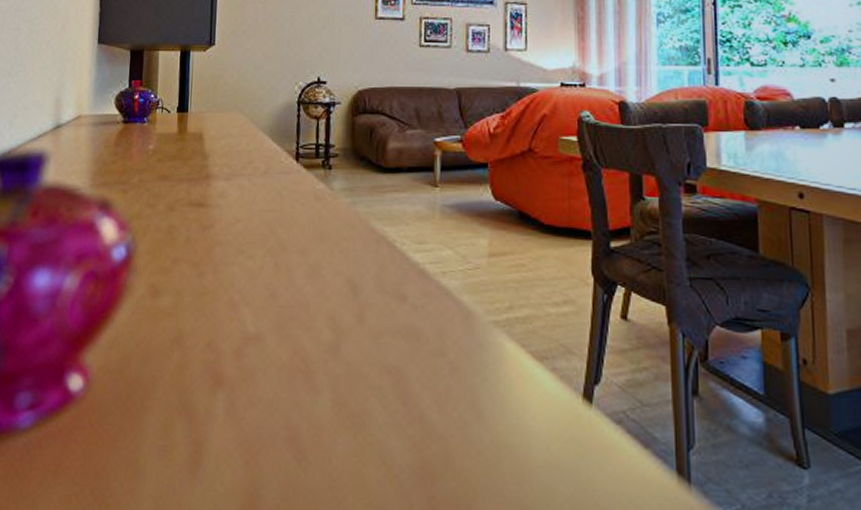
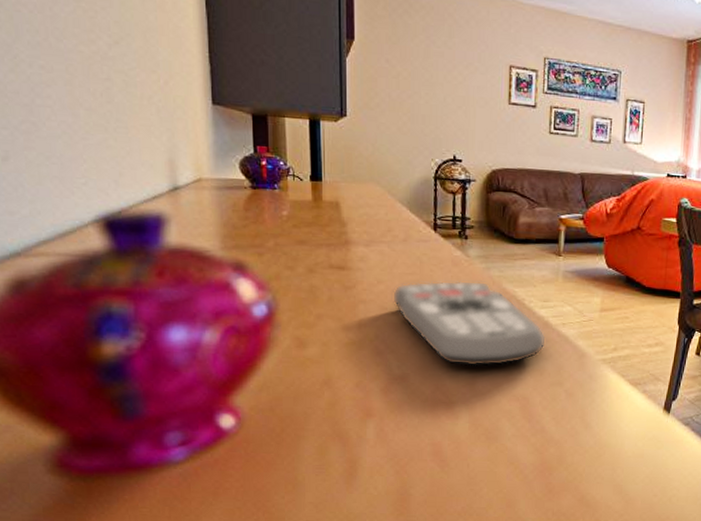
remote control: none [249,217,422,327] -> present [391,280,546,367]

